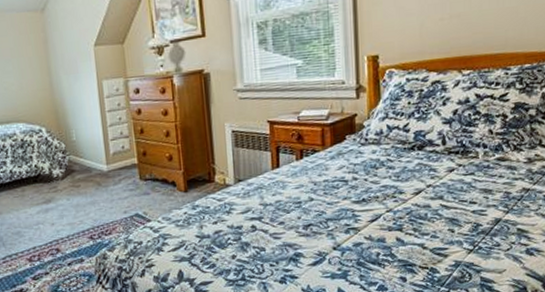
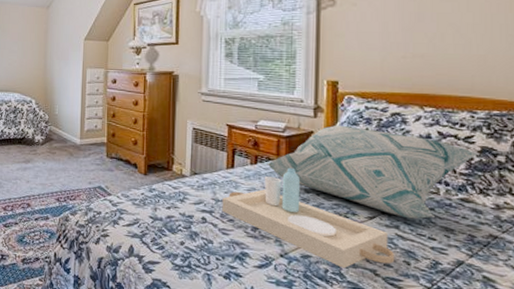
serving tray: none [270,156,441,249] -> present [222,167,395,269]
decorative pillow: none [313,102,513,187] -> present [267,126,479,219]

